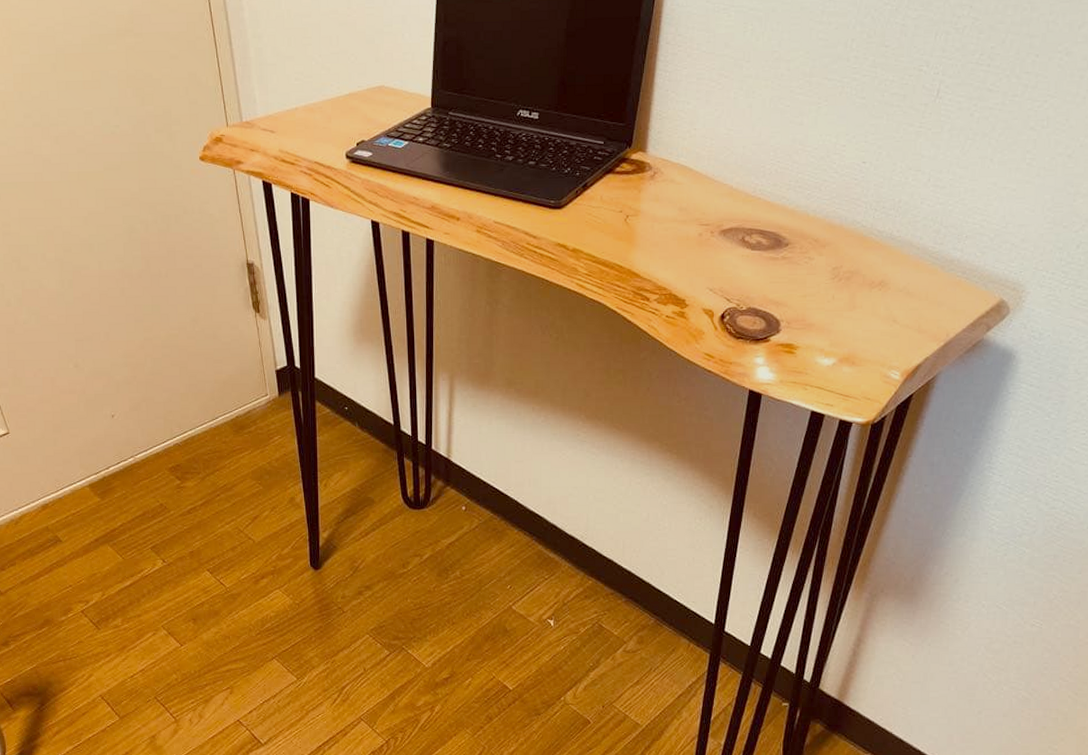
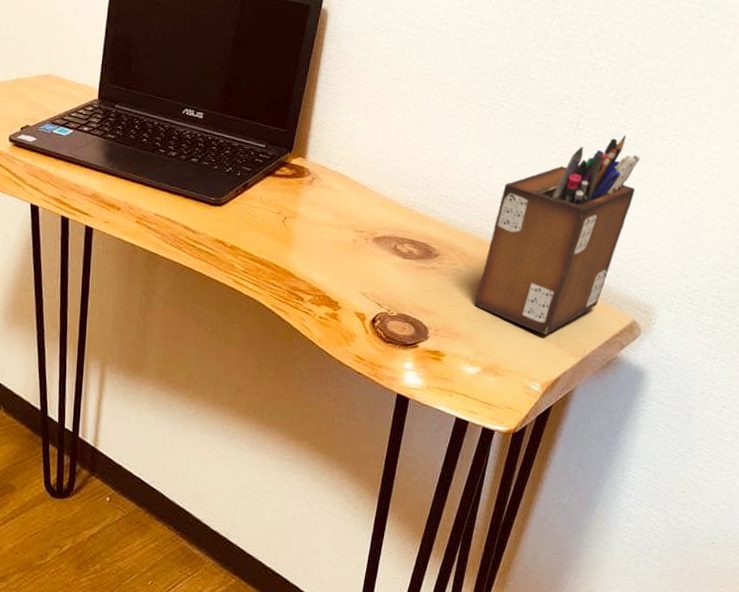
desk organizer: none [829,99,1008,321] -> present [475,135,640,335]

